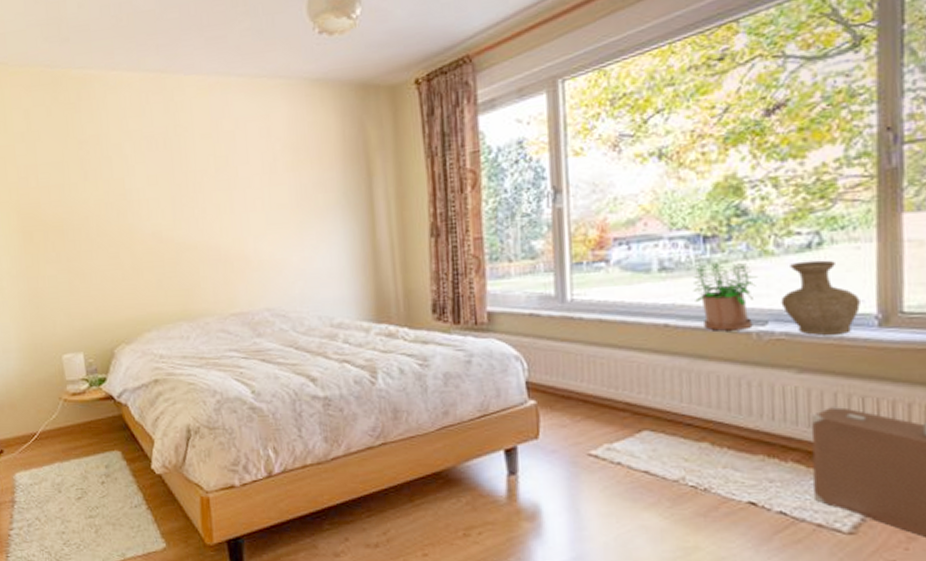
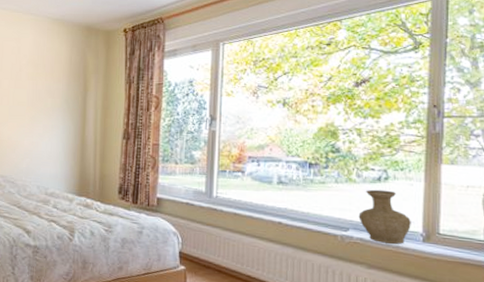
potted plant: present [693,263,757,331] -> none [300,183,344,233]

